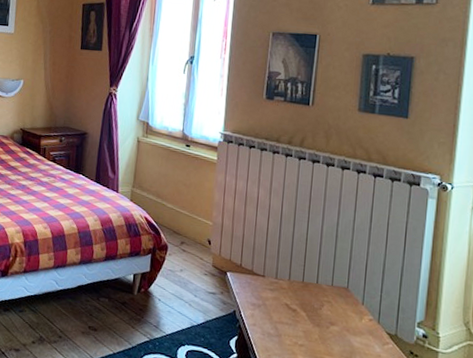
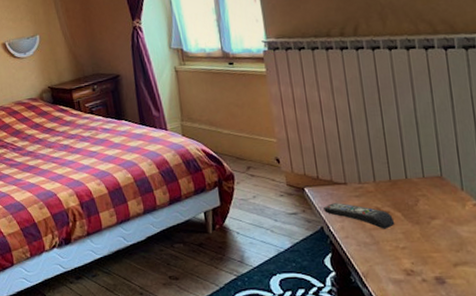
remote control: none [240,291,299,325] -> present [324,203,395,229]

